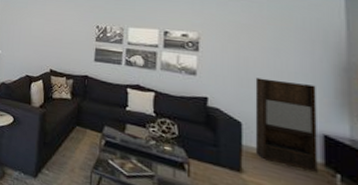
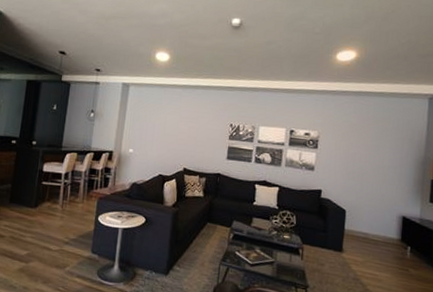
shelving unit: present [255,77,318,172] -> none [353,171,402,247]

